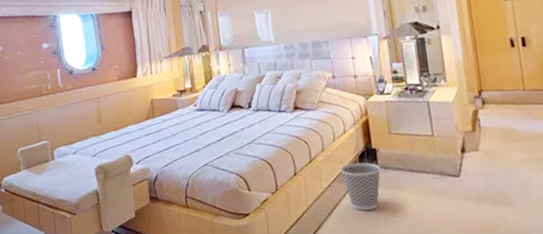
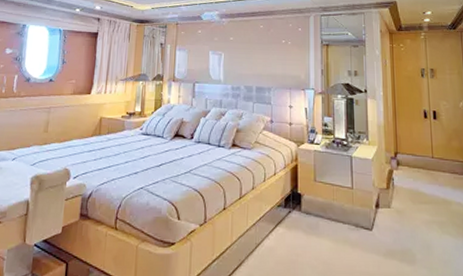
wastebasket: present [340,162,381,211] -> none [266,205,304,253]

